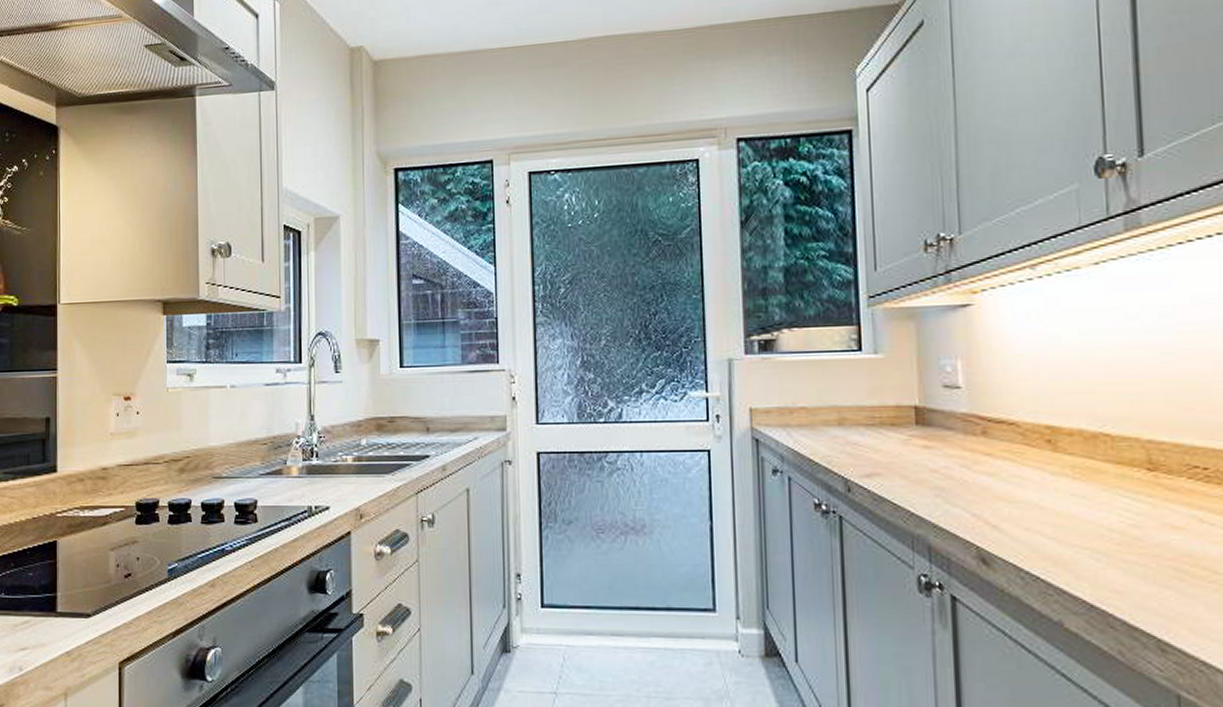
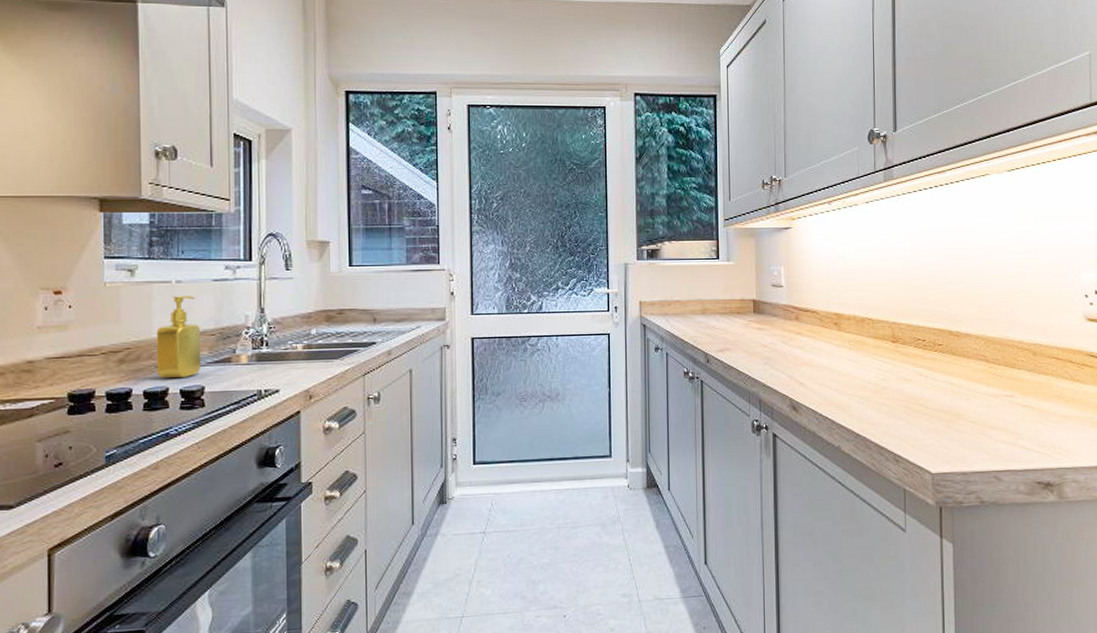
soap dispenser: none [212,401,255,491] -> present [156,296,202,379]

